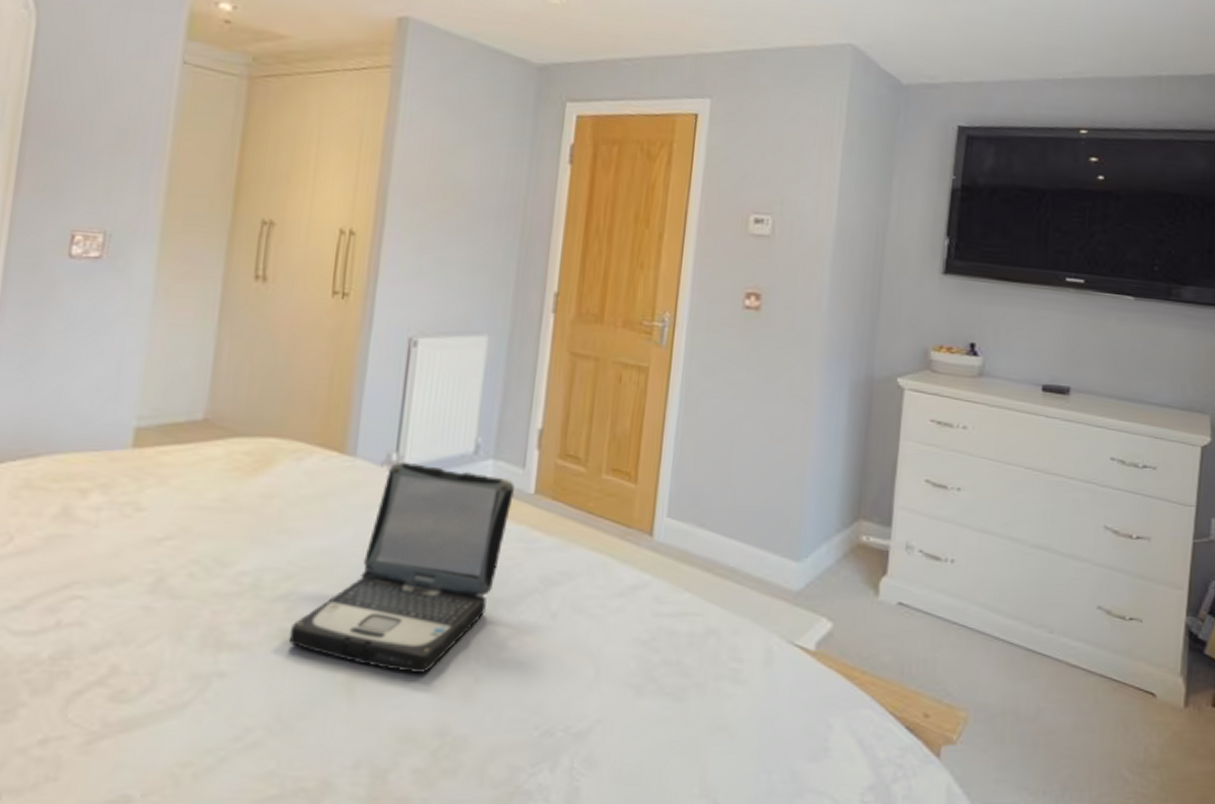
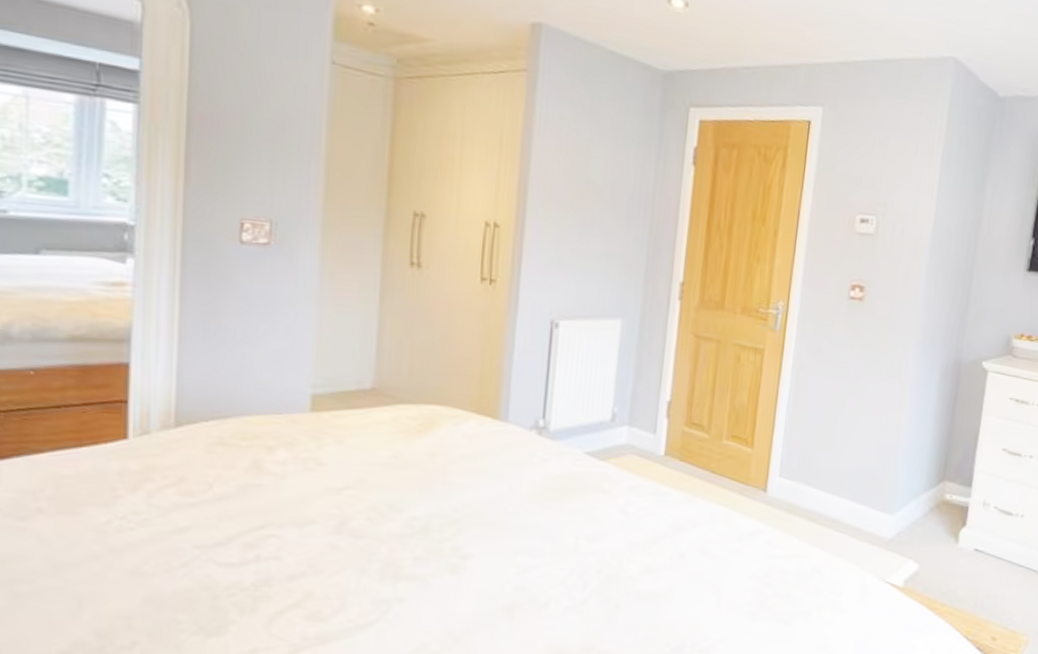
laptop: present [288,461,515,673] -> none [456,426,647,600]

